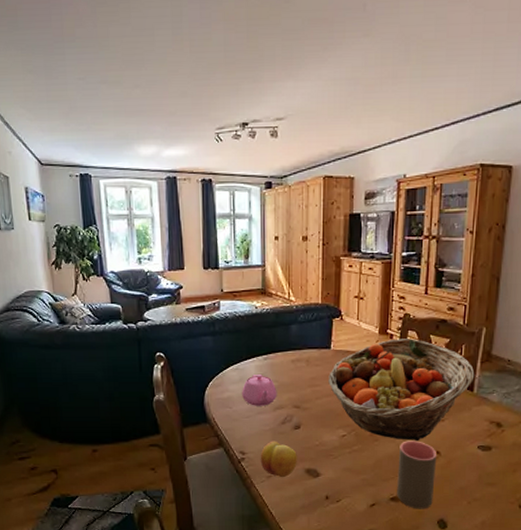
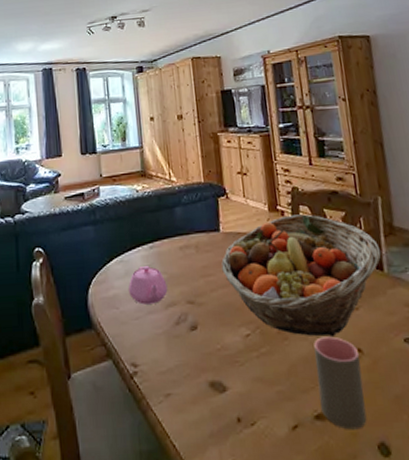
fruit: present [260,441,297,478] -> none [154,346,199,396]

